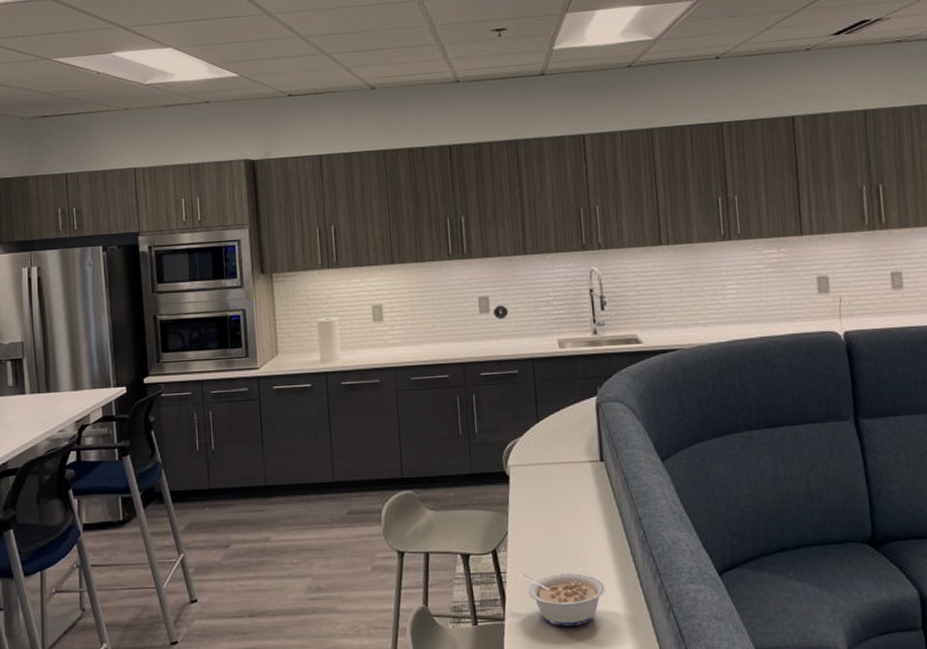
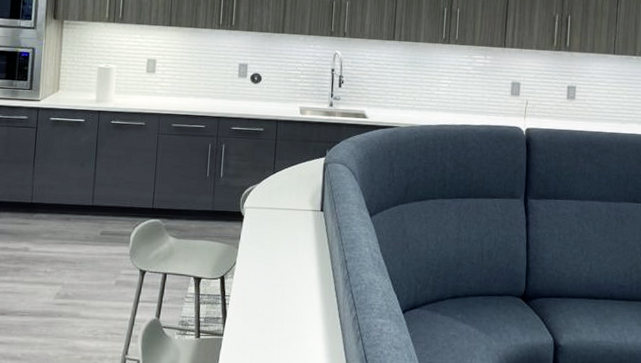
legume: present [518,573,606,626] -> none [240,297,311,345]

